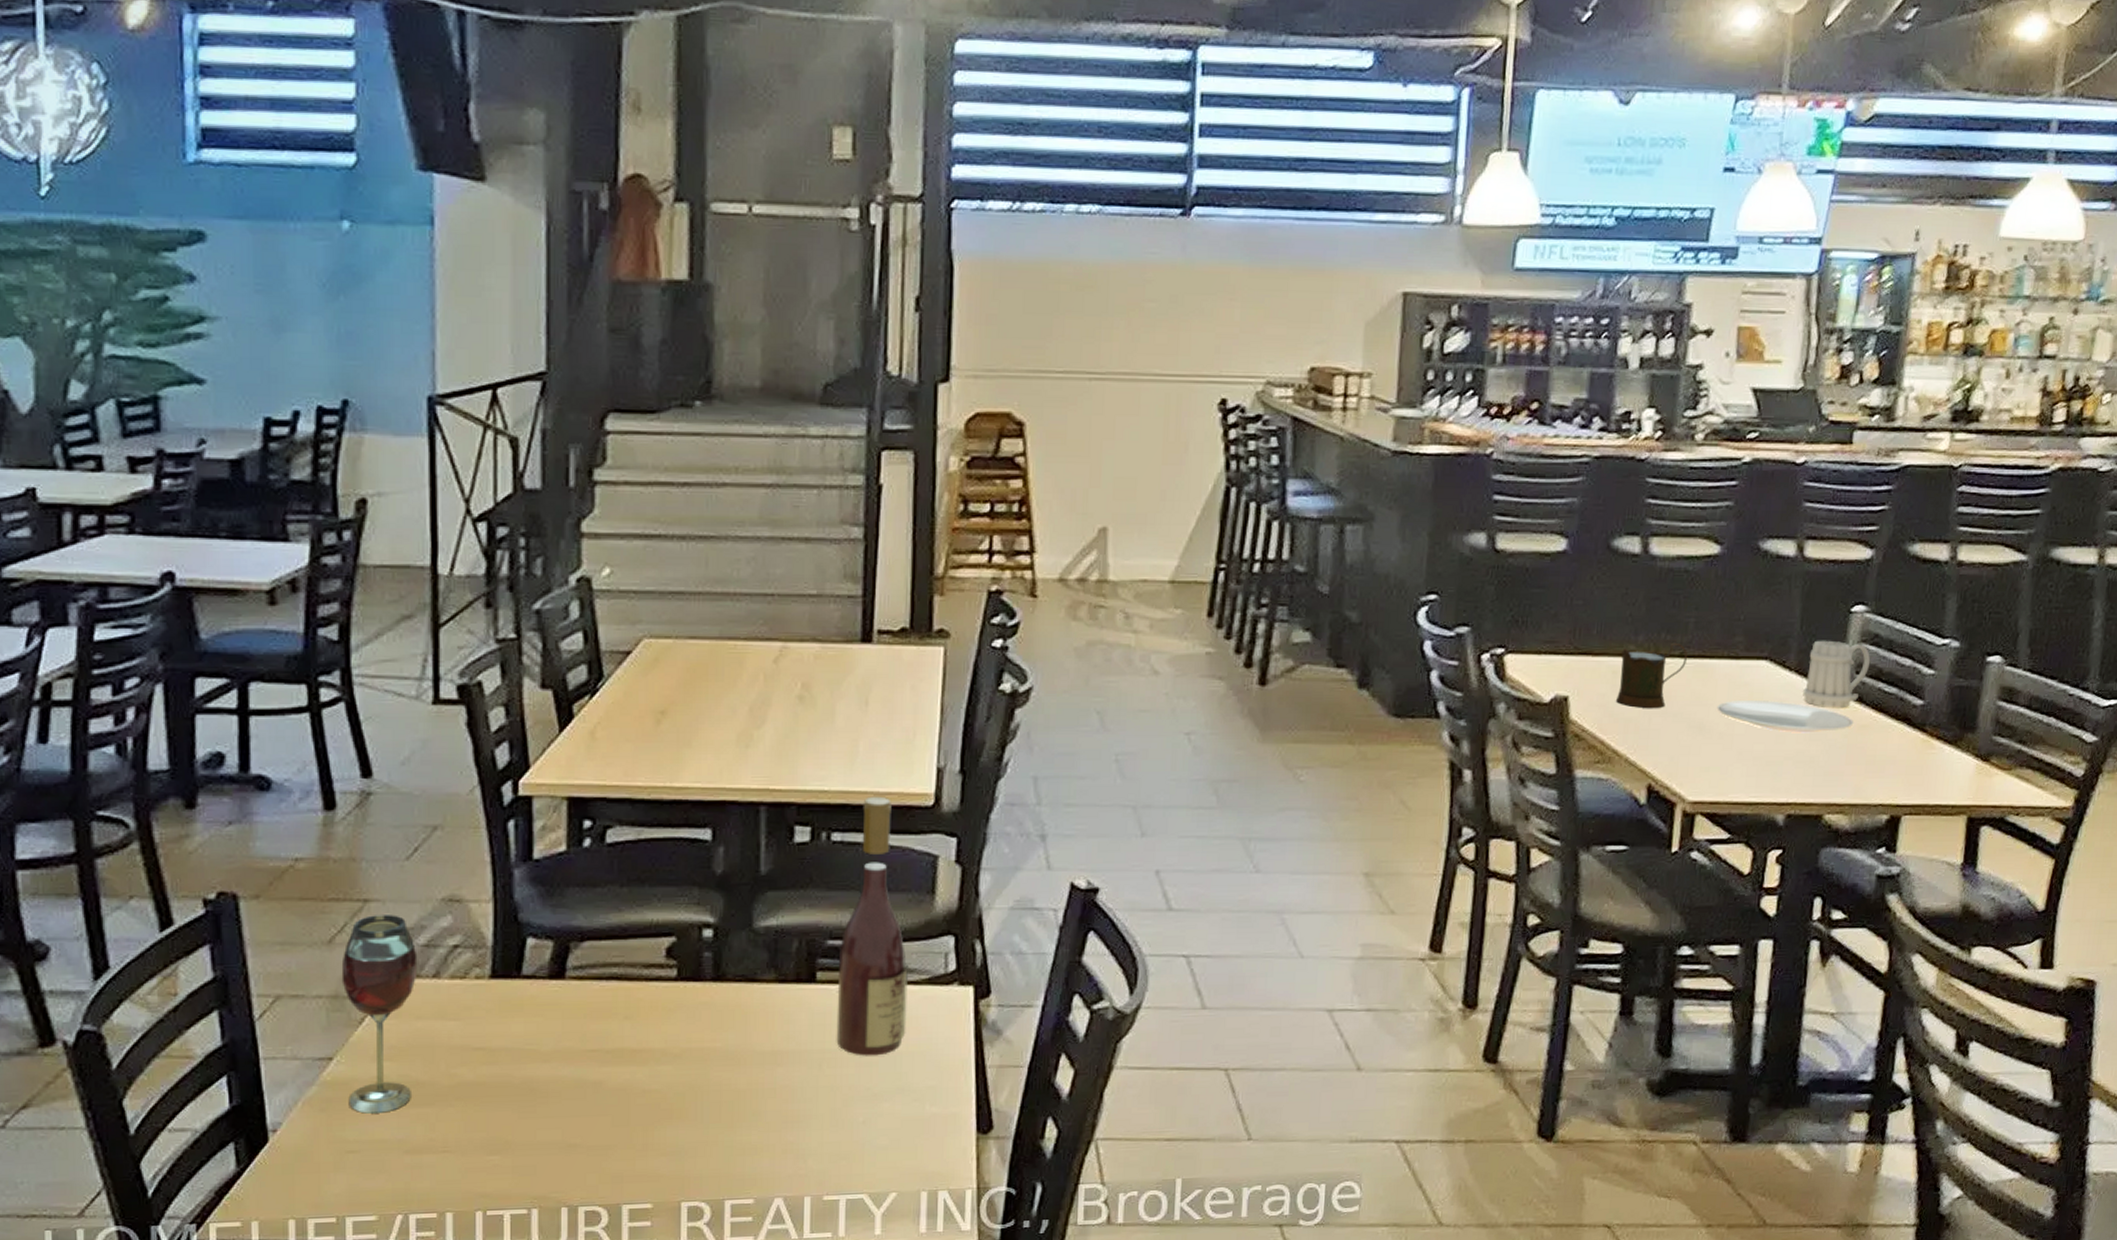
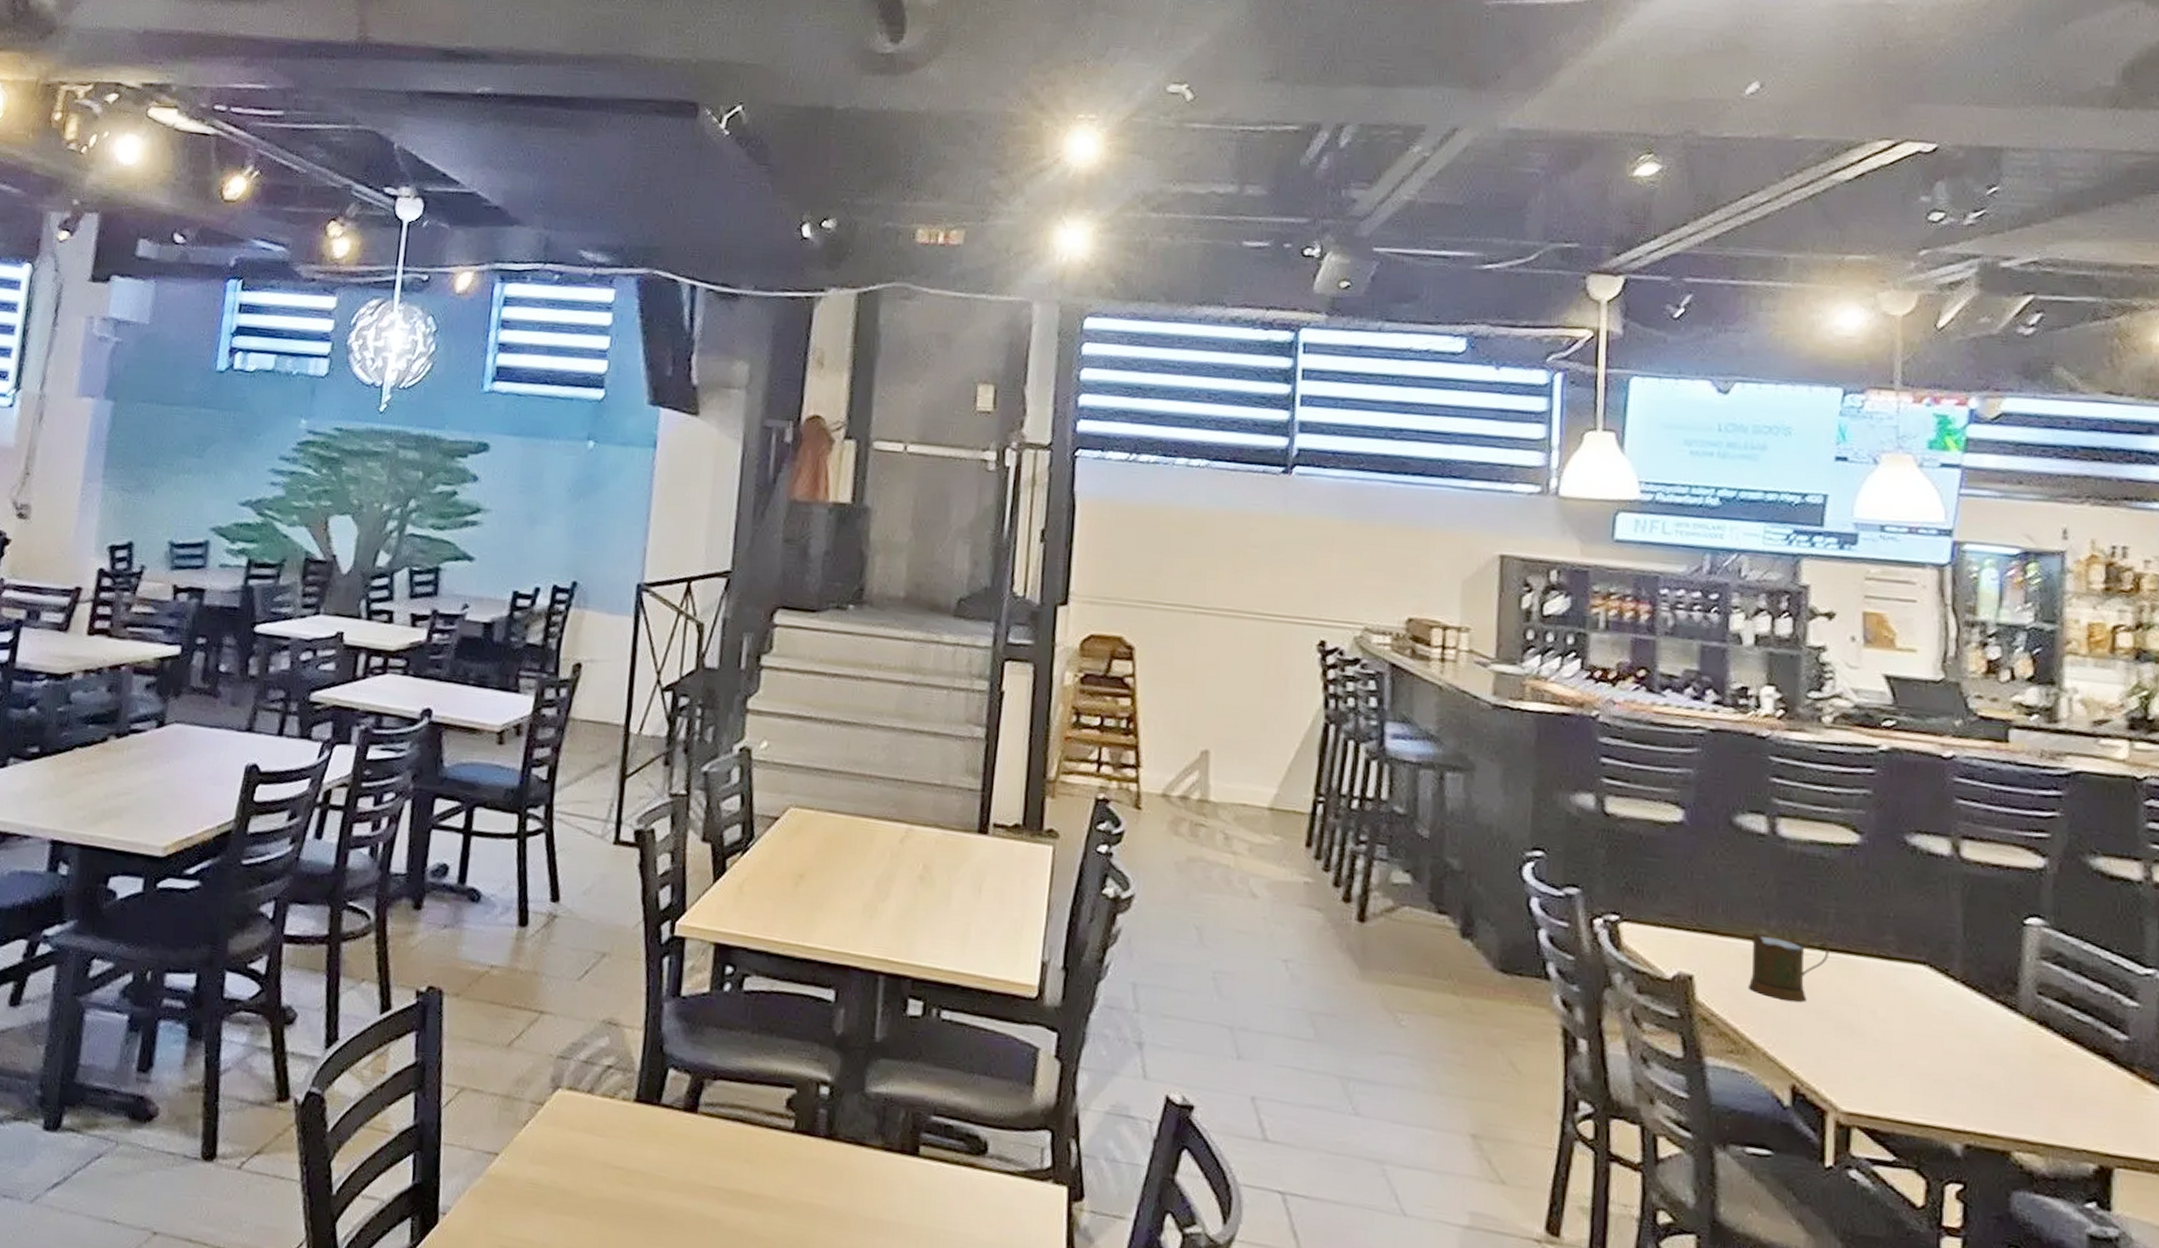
wineglass: present [341,915,418,1114] -> none [506,1026,578,1215]
wine bottle: present [836,796,908,1056] -> none [934,980,1006,1243]
plate: present [1717,701,1854,732] -> none [1869,1005,2041,1057]
beer mug: present [1803,640,1871,709] -> none [1973,950,2055,1032]

